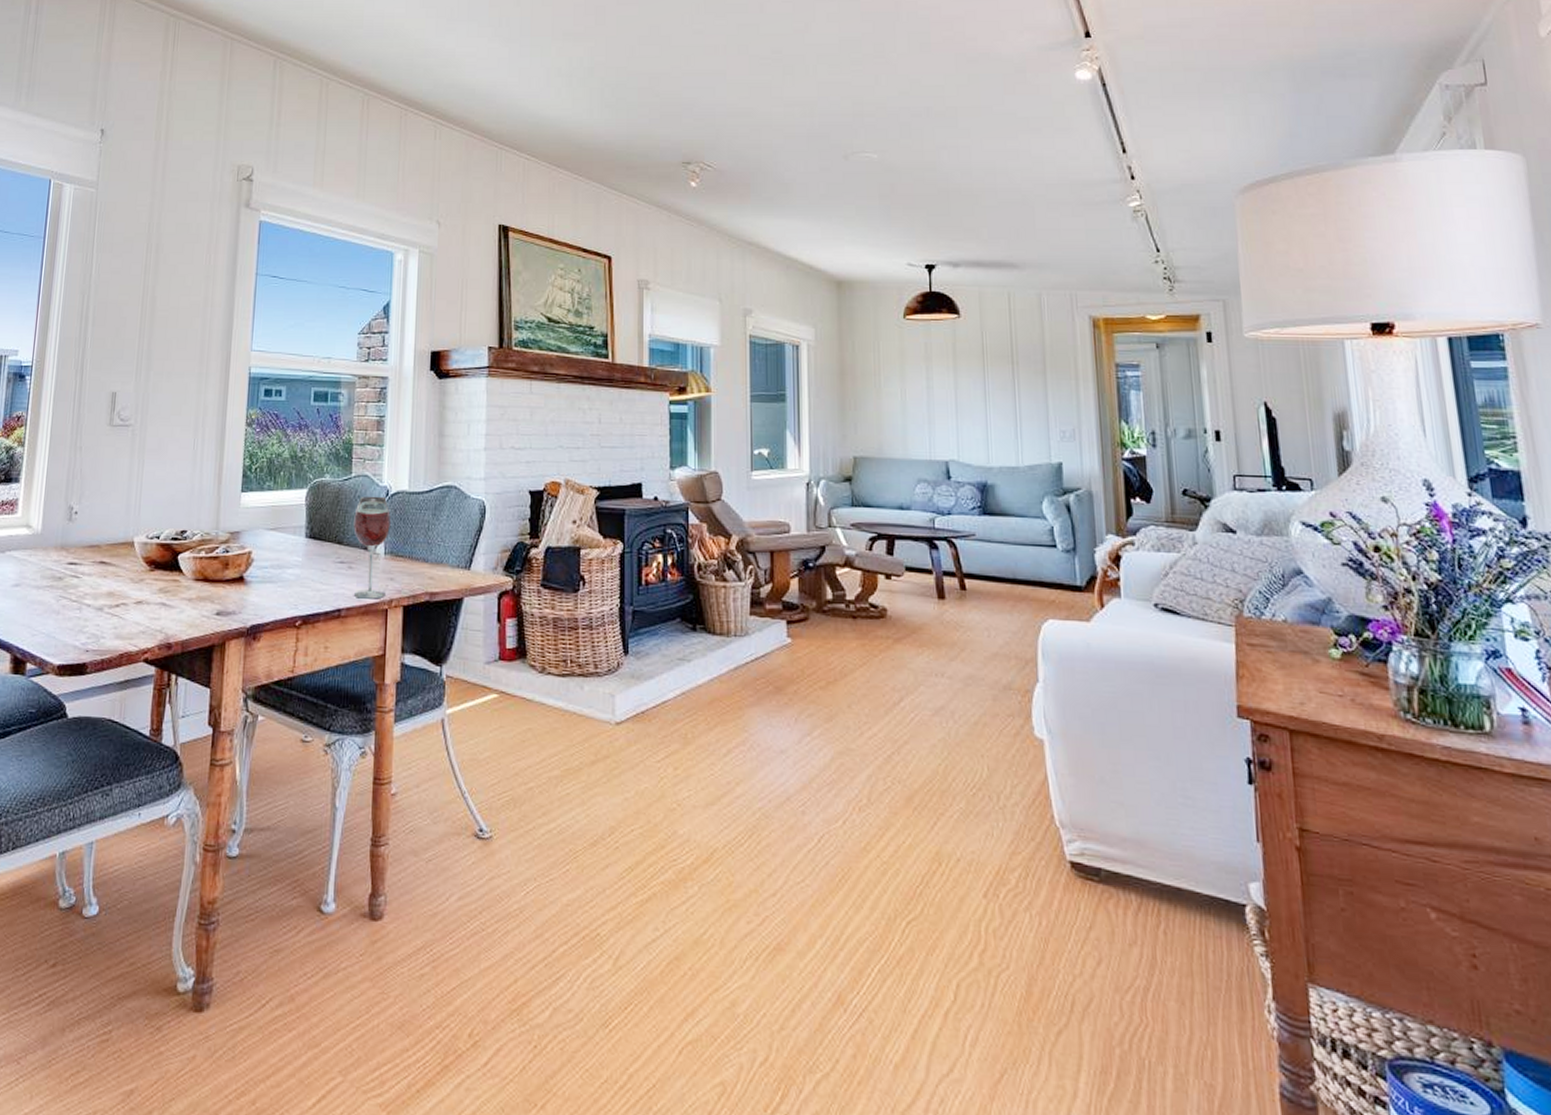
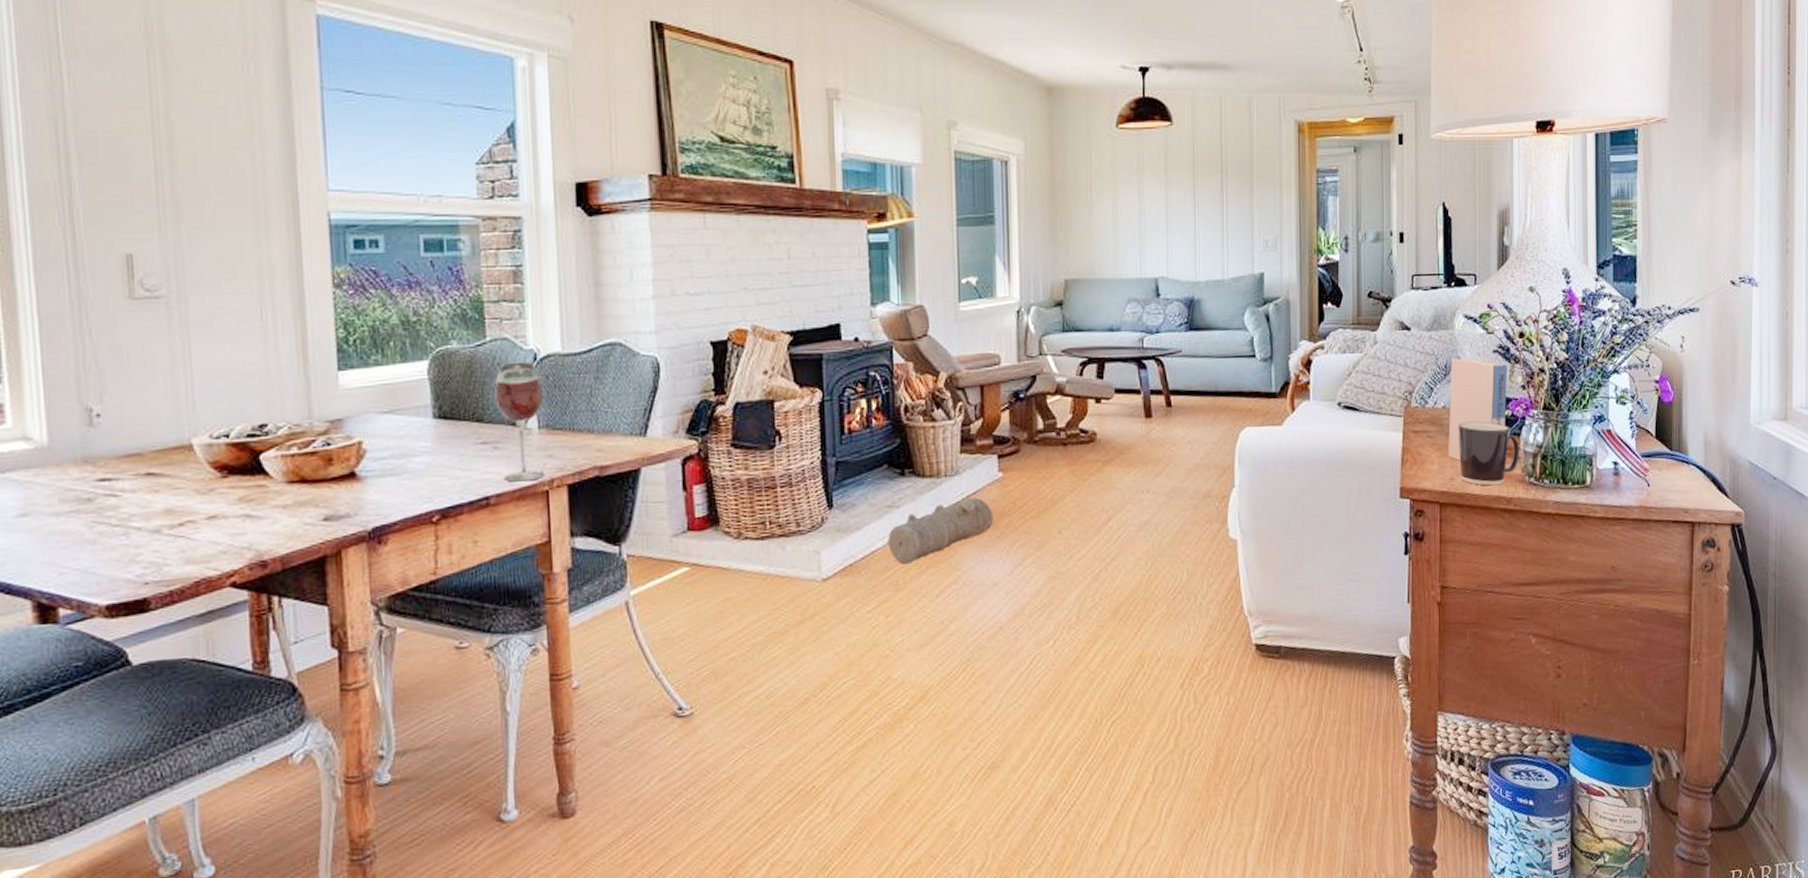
decorative log: none [678,660,782,719] -> present [888,497,994,564]
book: none [1288,567,1367,683] -> present [1448,357,1508,461]
mug: none [1304,640,1389,718] -> present [1458,421,1520,486]

